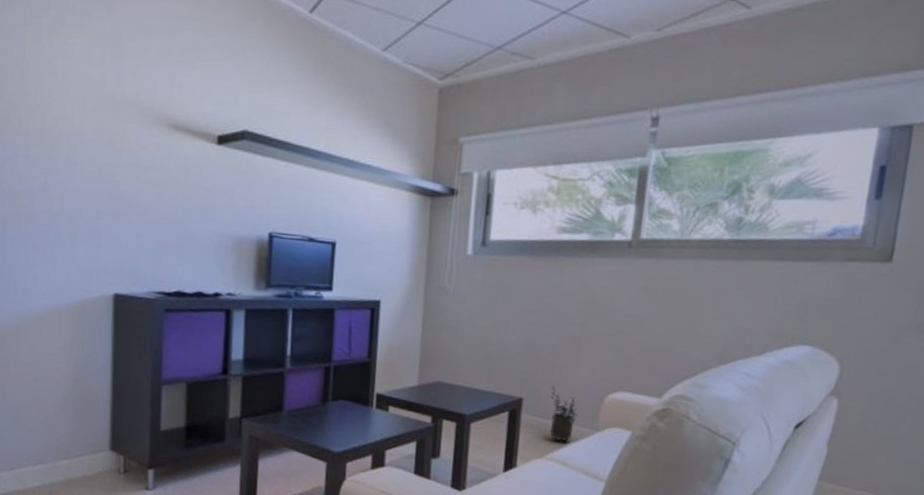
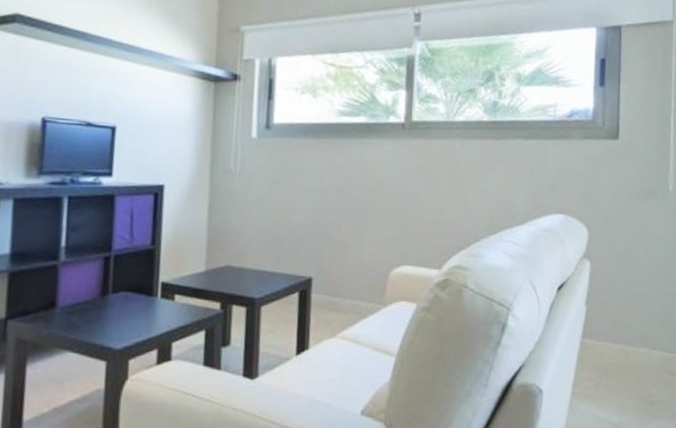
potted plant: present [550,386,578,442] -> none [339,264,366,319]

